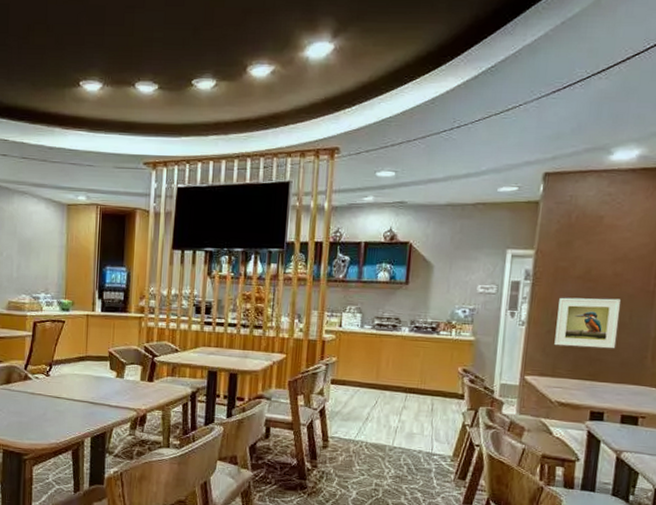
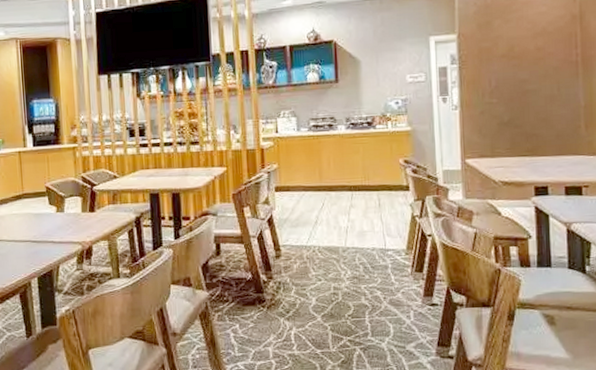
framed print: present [554,297,621,349] -> none [487,72,549,126]

